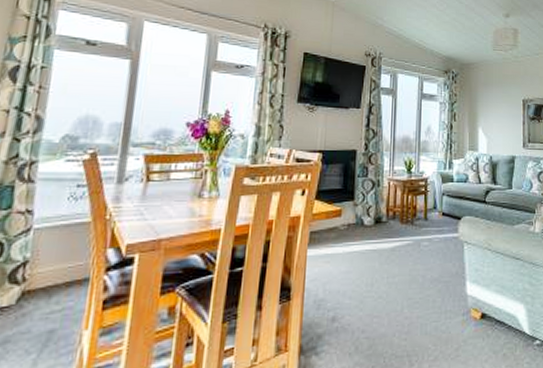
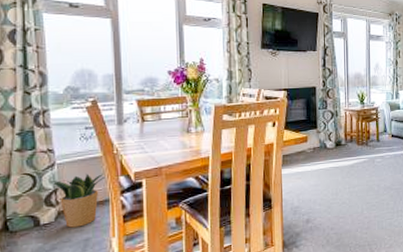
potted plant: none [18,243,91,314] -> present [48,173,106,228]

